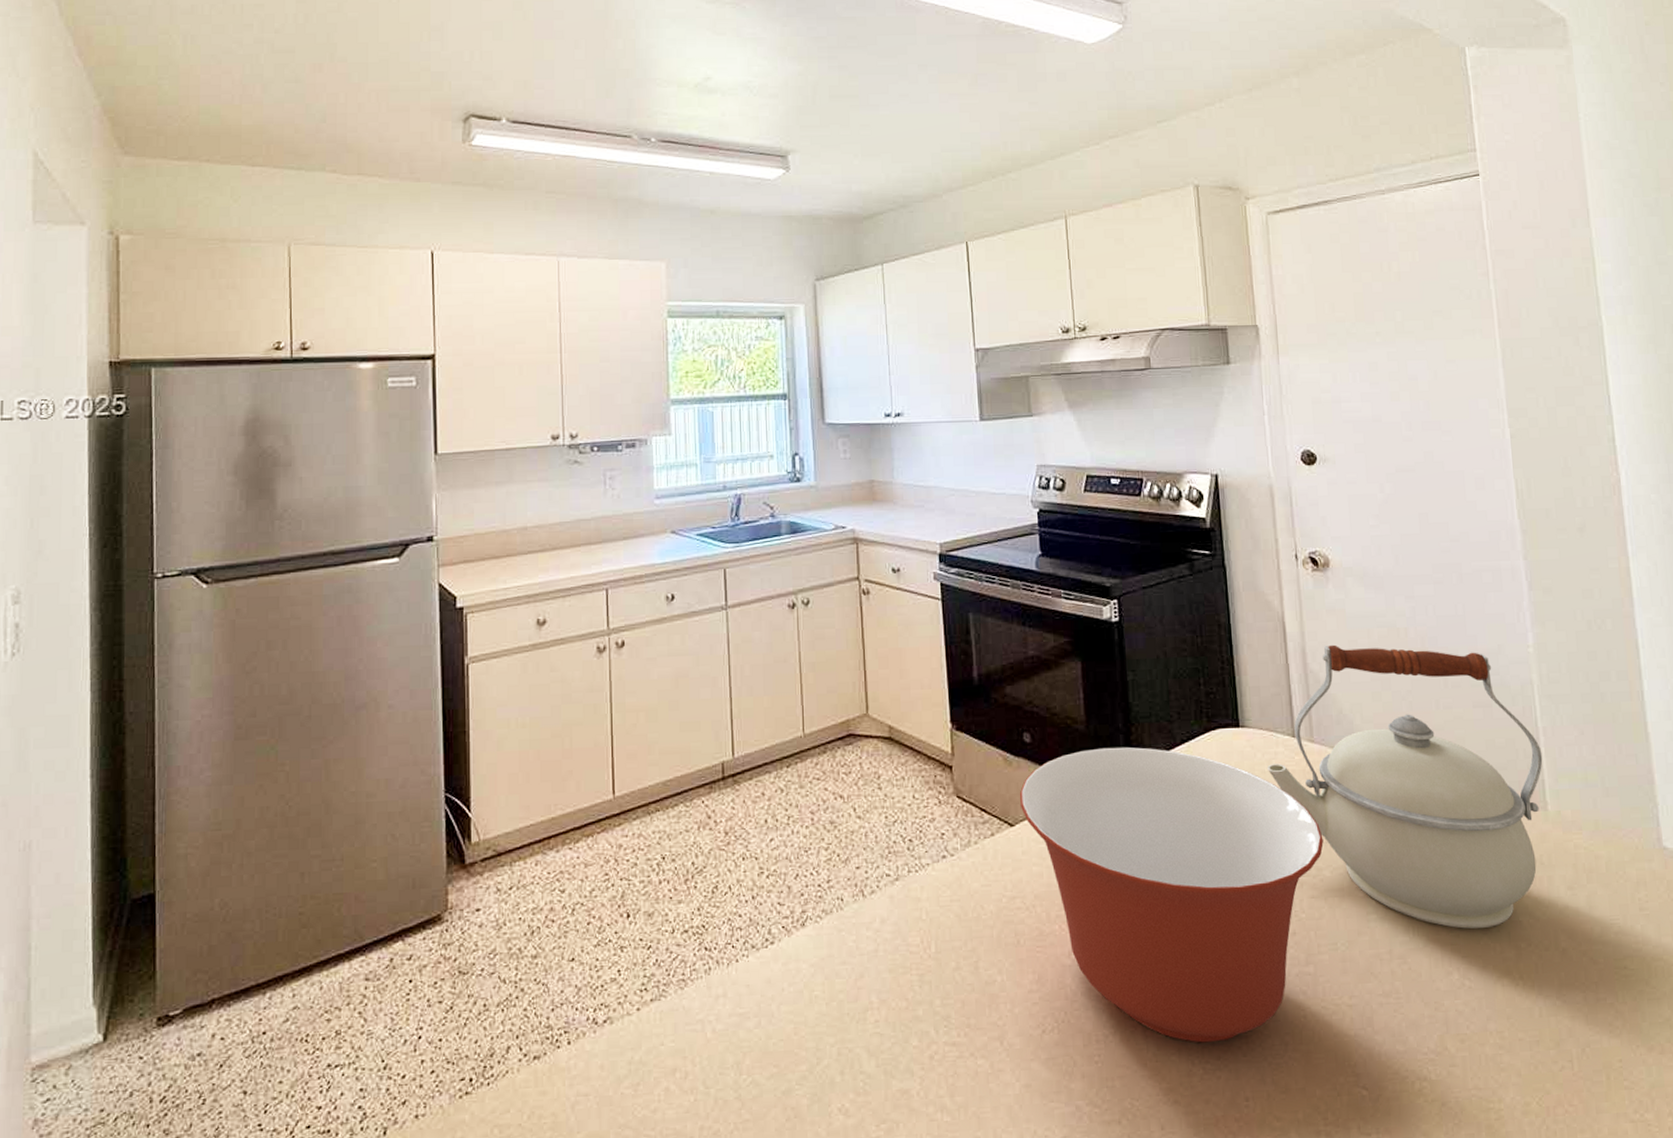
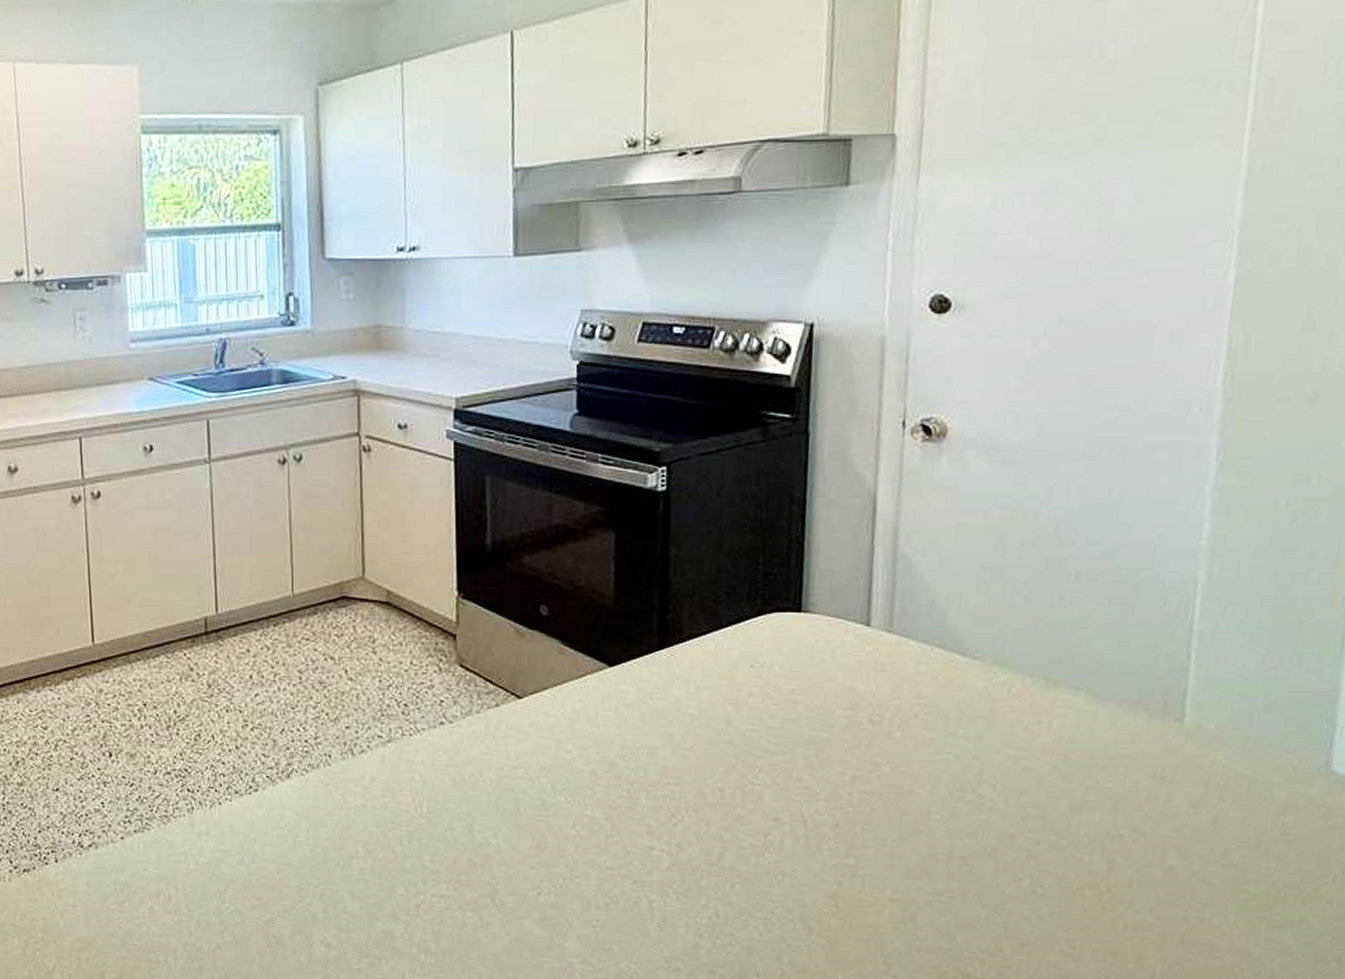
mixing bowl: present [1019,747,1324,1043] -> none [530,625,888,920]
kettle: present [1266,644,1543,929] -> none [828,526,1192,839]

